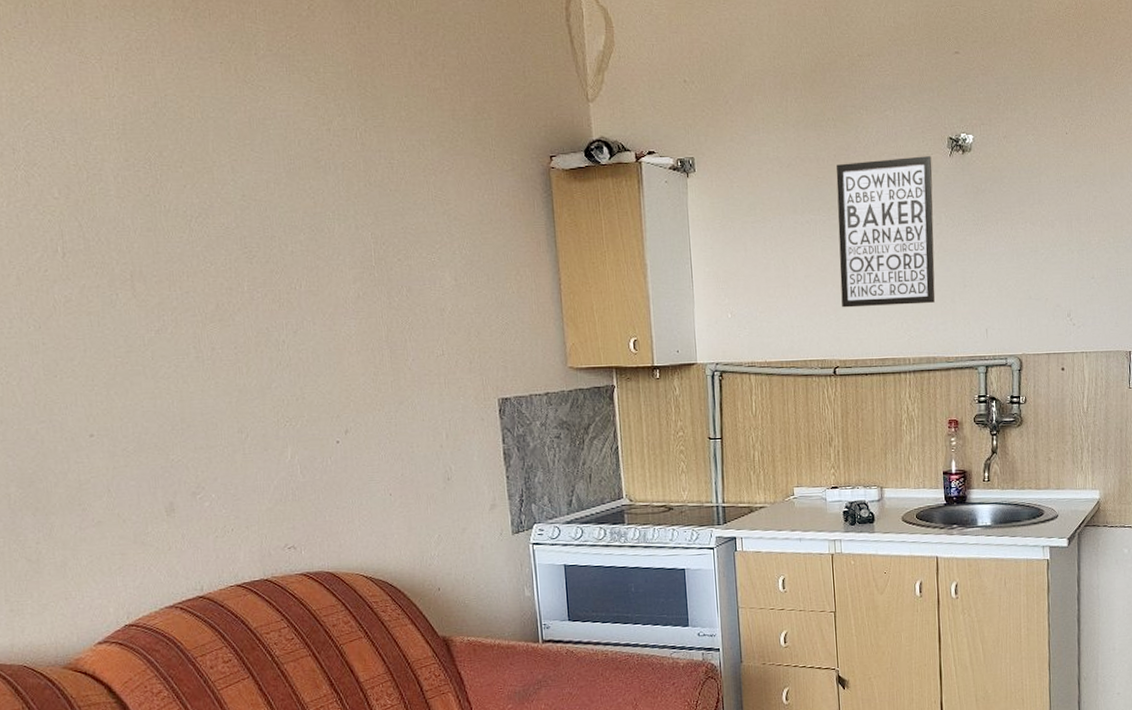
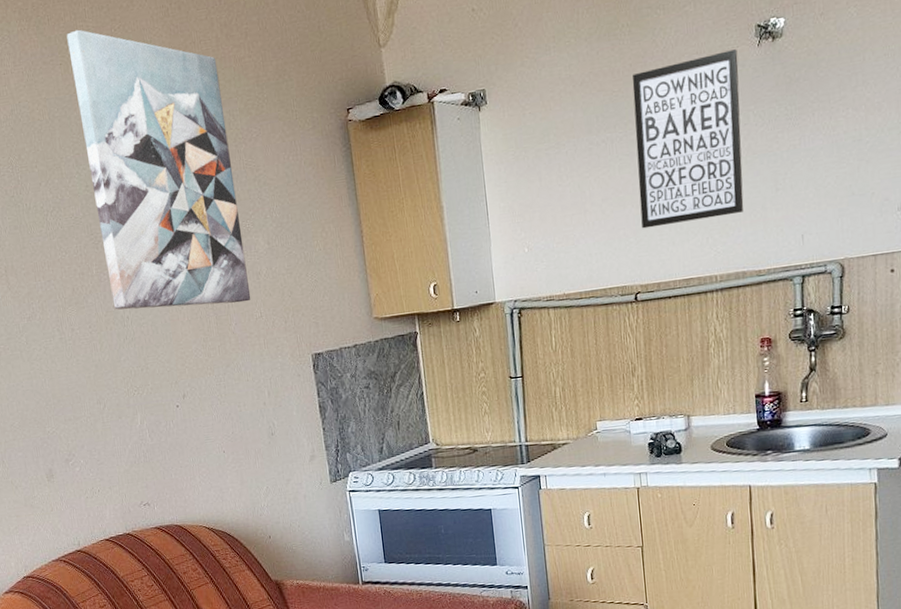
wall art: none [231,30,433,338] -> present [66,29,251,310]

